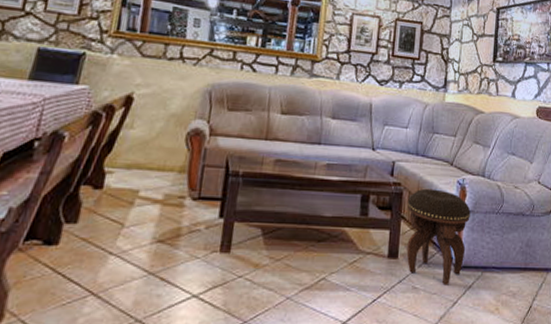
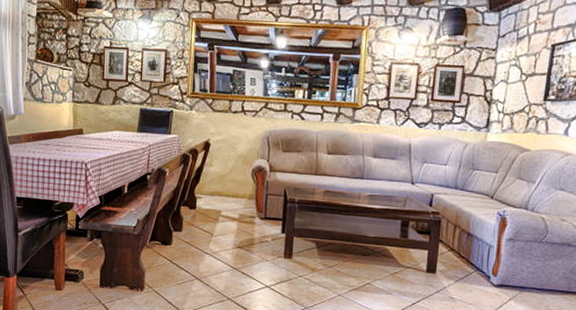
footstool: present [406,188,471,286] -> none [444,217,511,299]

